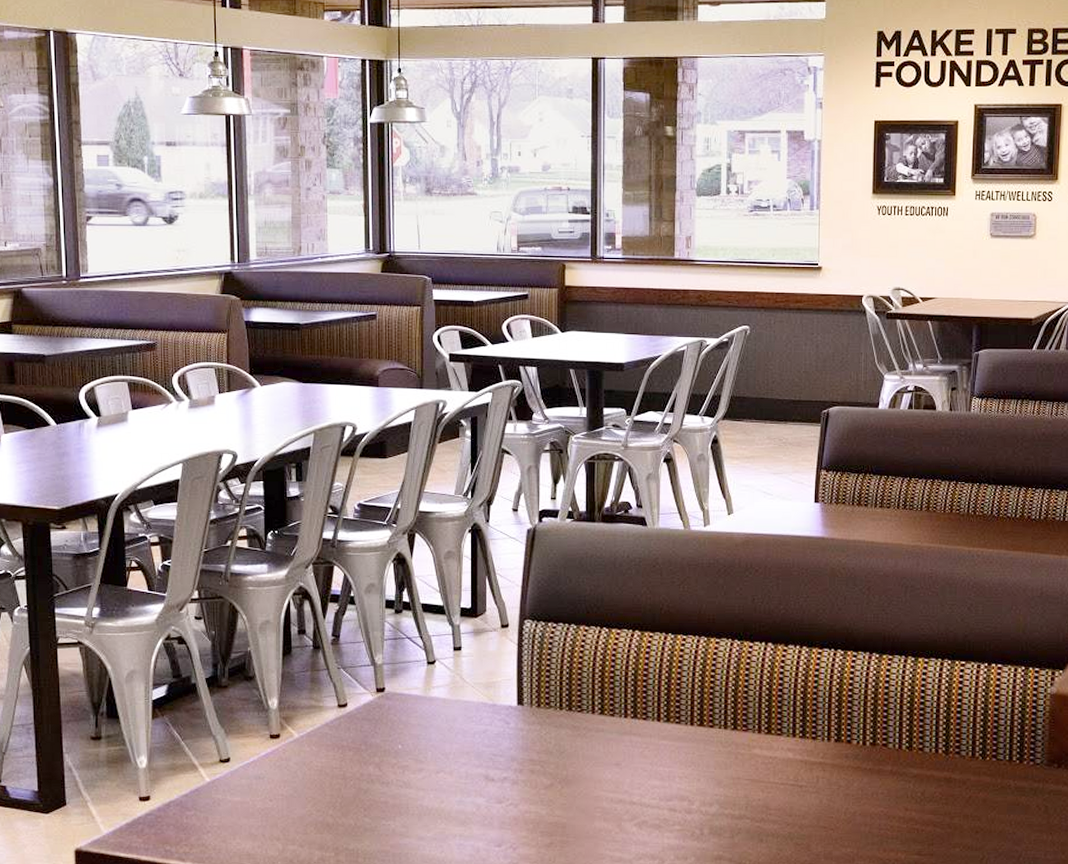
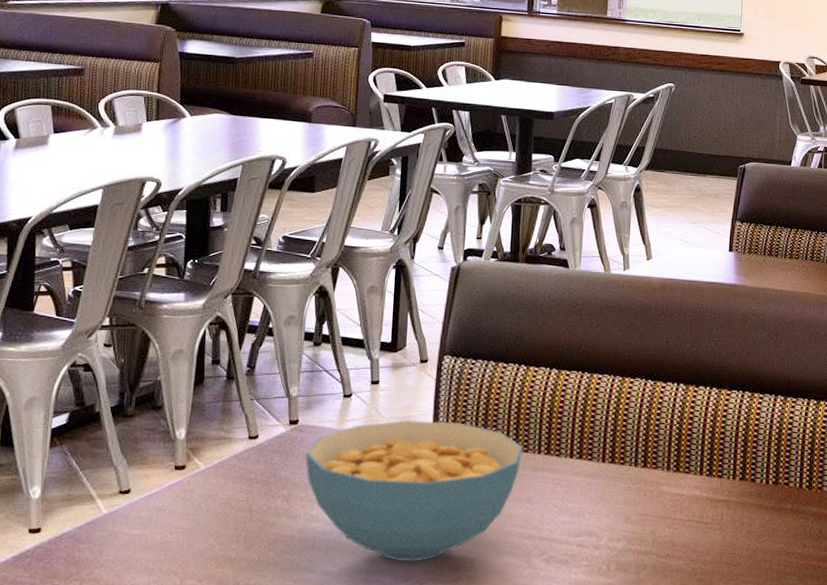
cereal bowl: none [393,685,608,827] -> present [304,419,523,562]

